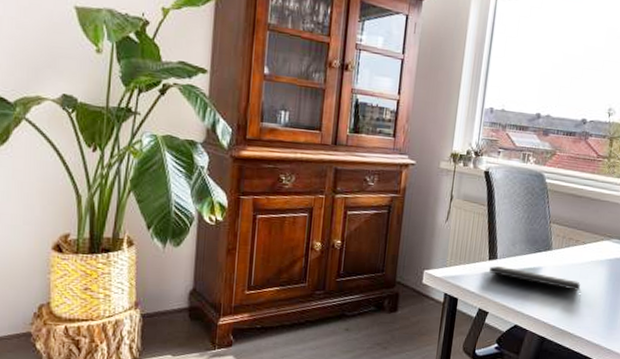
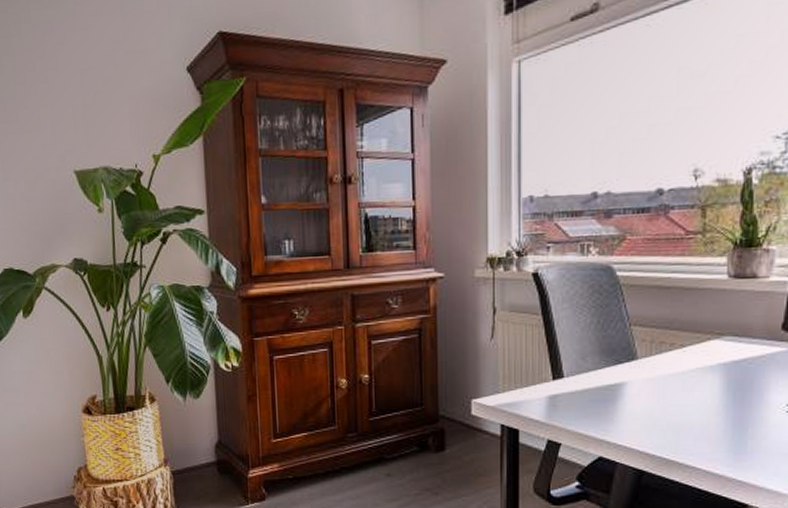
notepad: present [488,265,582,300] -> none [554,385,688,420]

